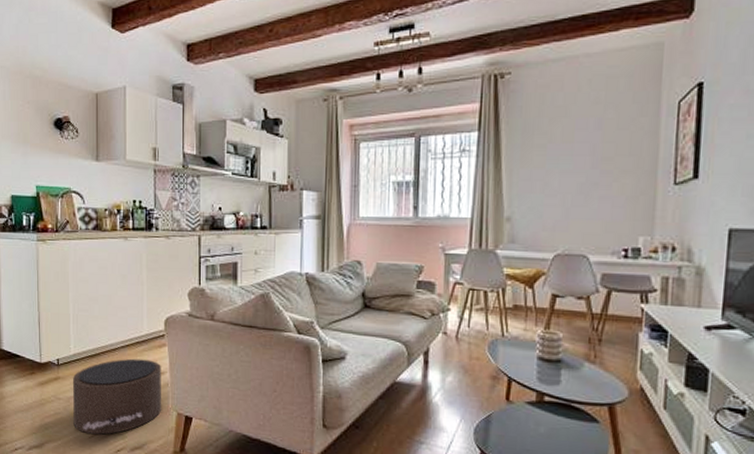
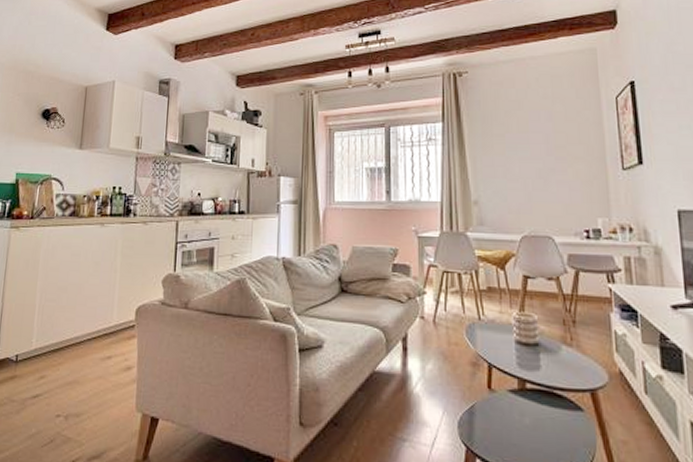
pouf: present [72,358,162,435] -> none [25,352,129,443]

